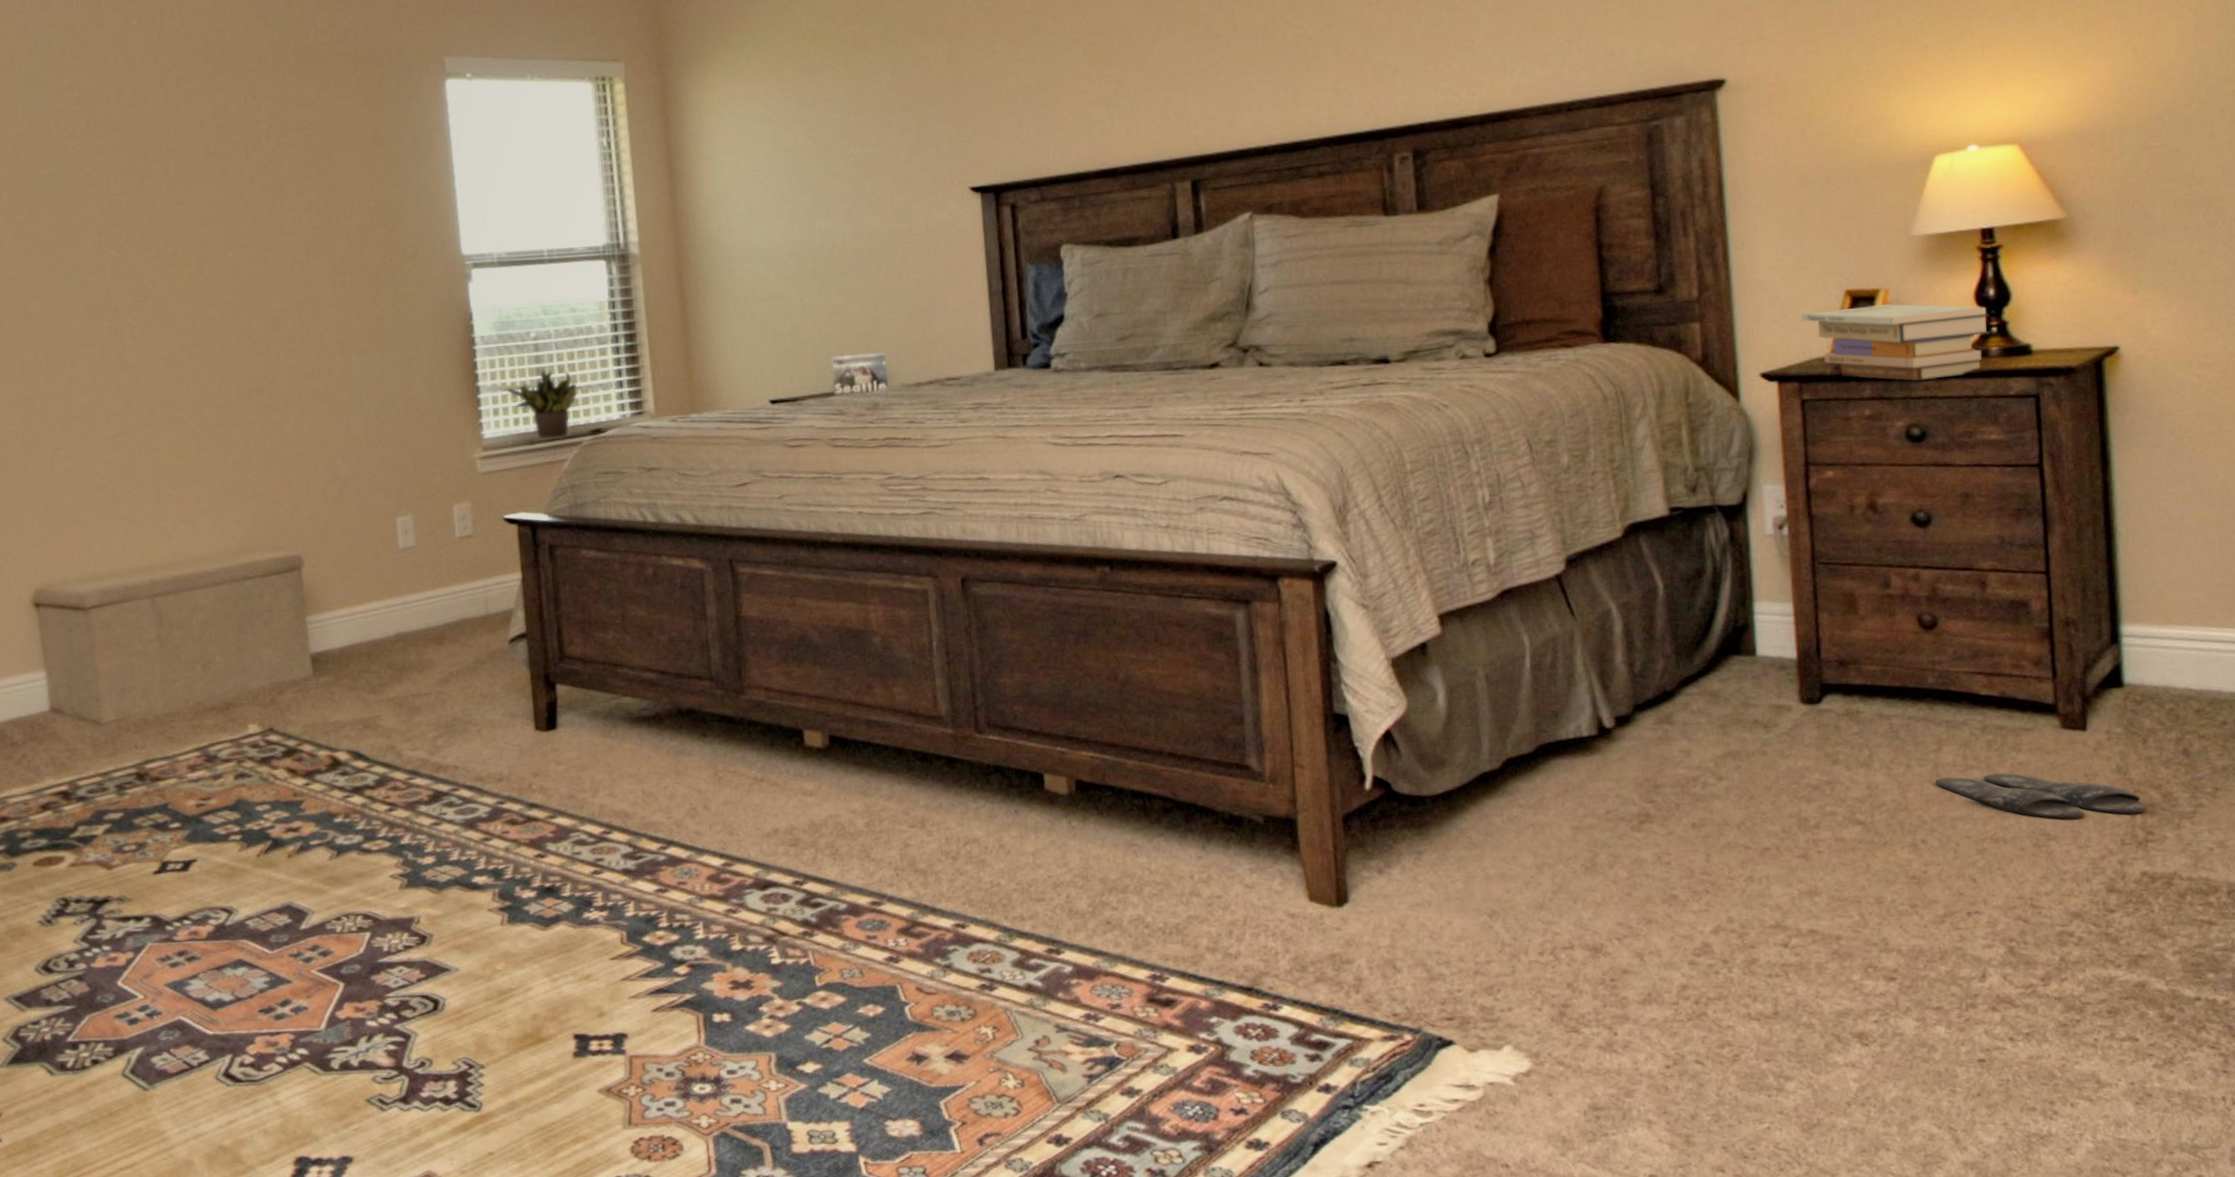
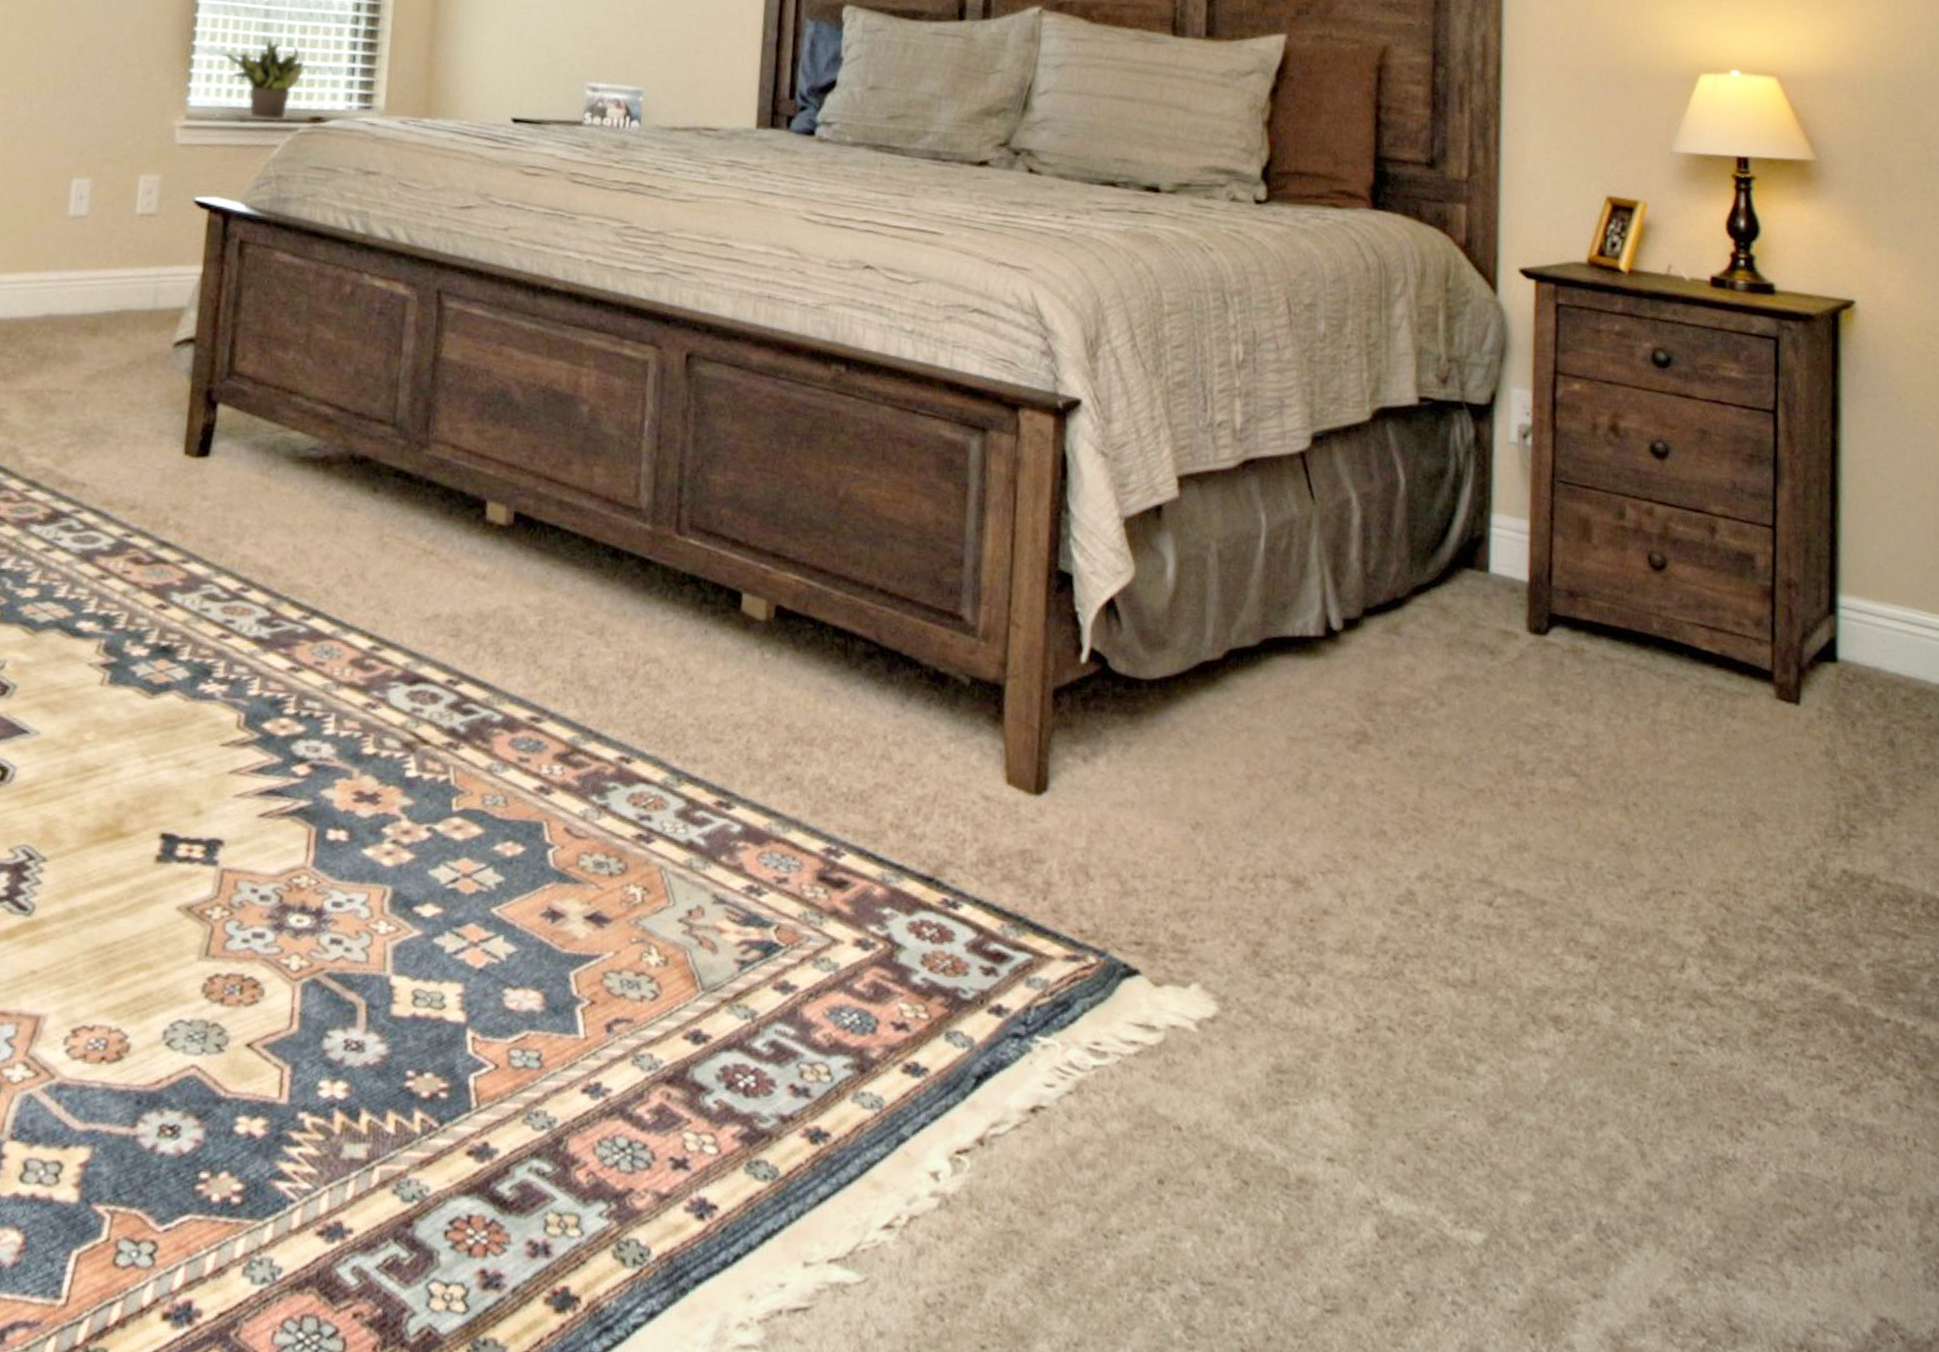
books: present [1801,304,1990,381] -> none [1563,213,1739,306]
slippers: present [1935,773,2145,819] -> none [1651,736,1849,804]

